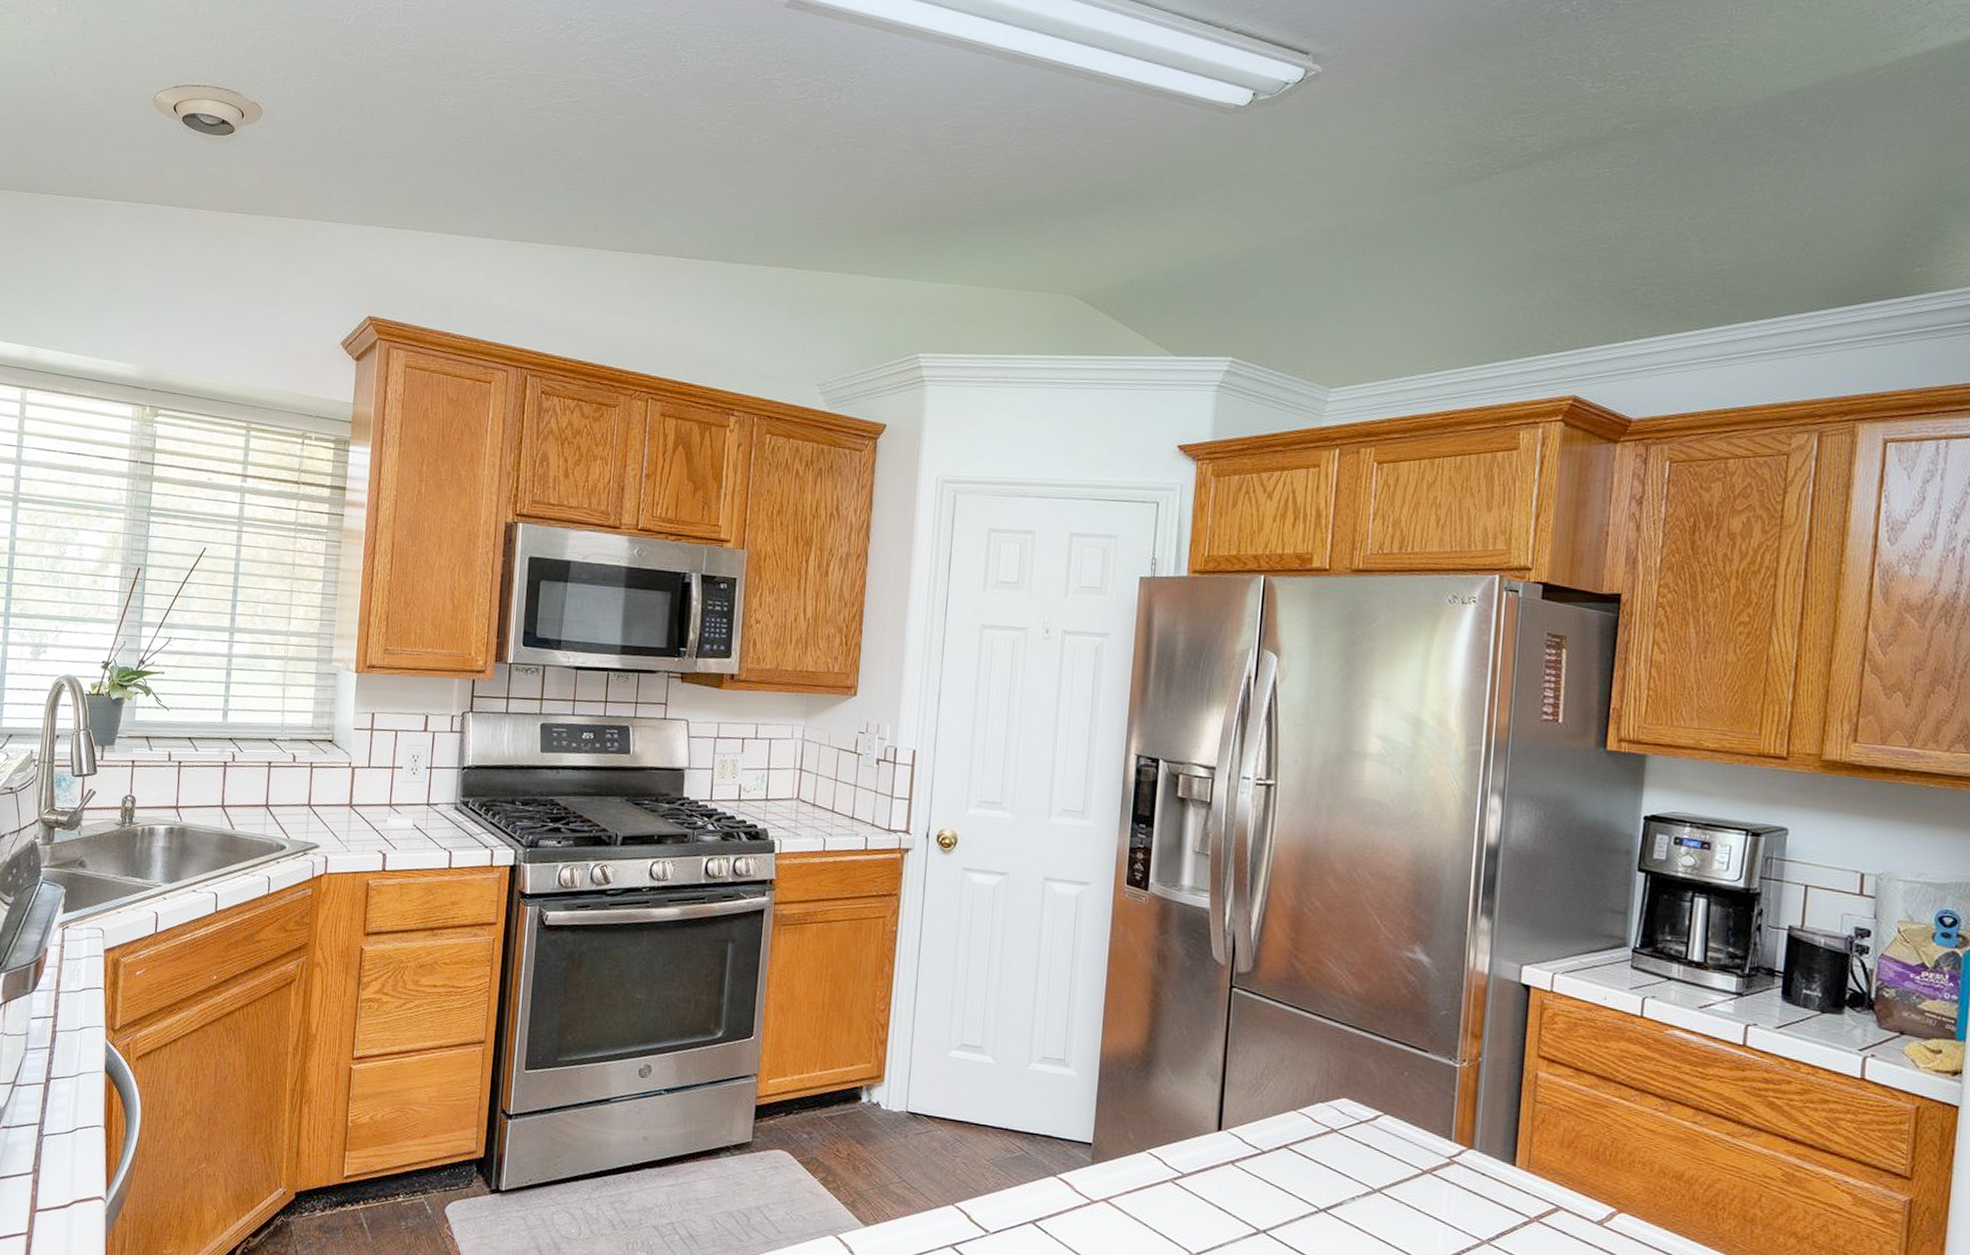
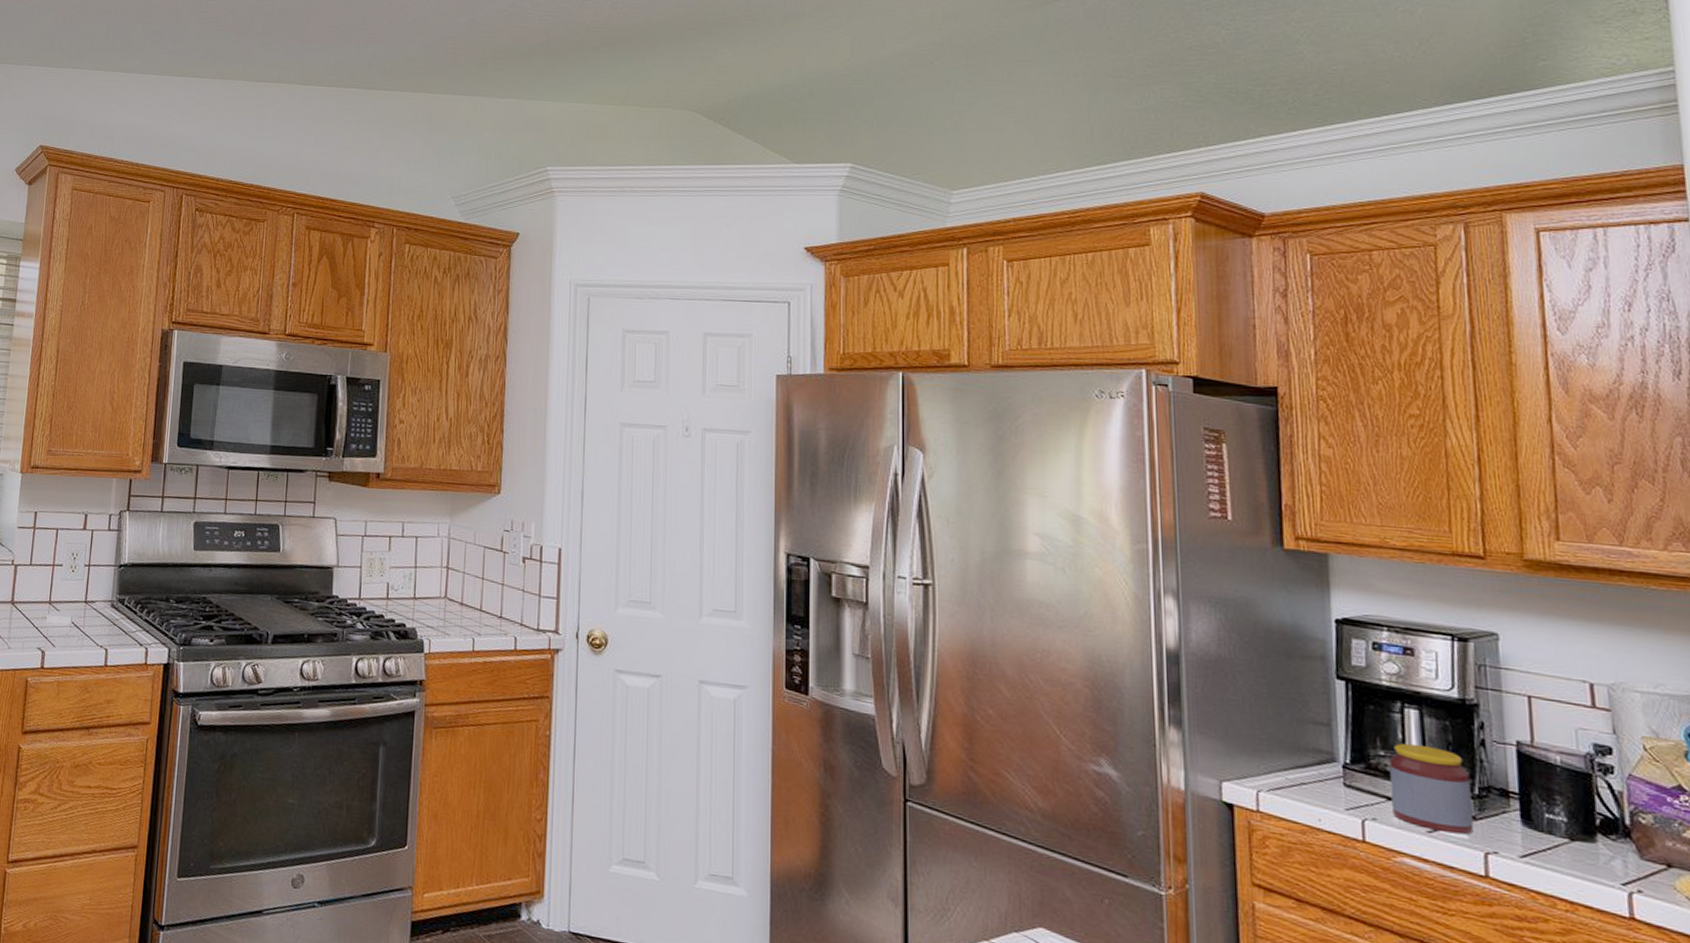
jar: none [1671,929,1743,1010] -> present [1389,743,1474,835]

